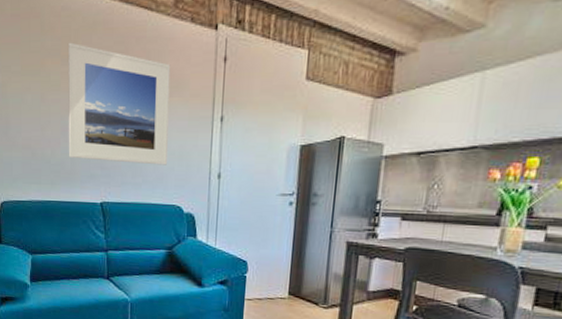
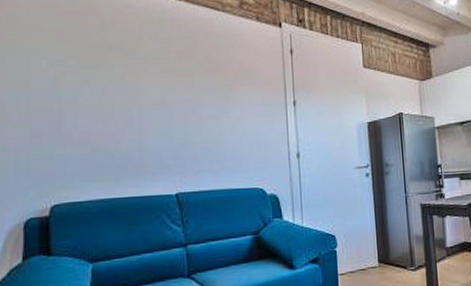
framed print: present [68,42,171,165] -> none [133,37,246,150]

